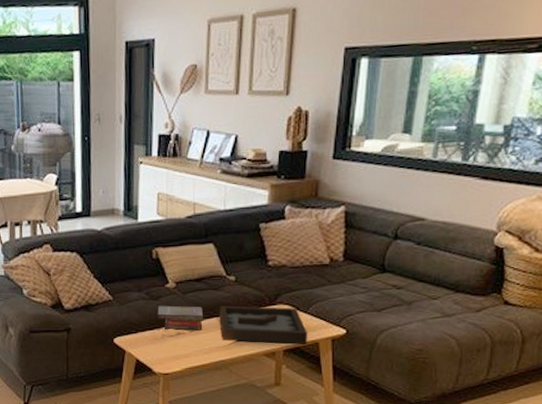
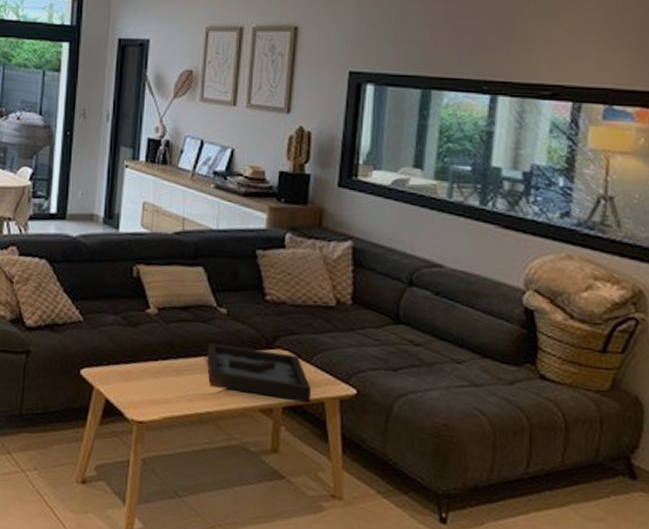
books: present [157,305,204,331] -> none [134,335,189,372]

